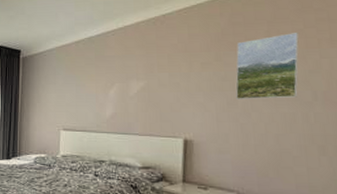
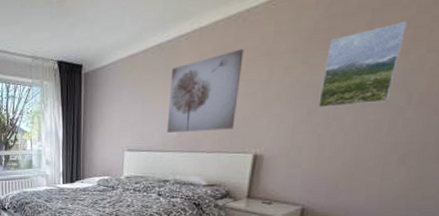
wall art: none [100,45,165,115] -> present [166,48,244,133]

